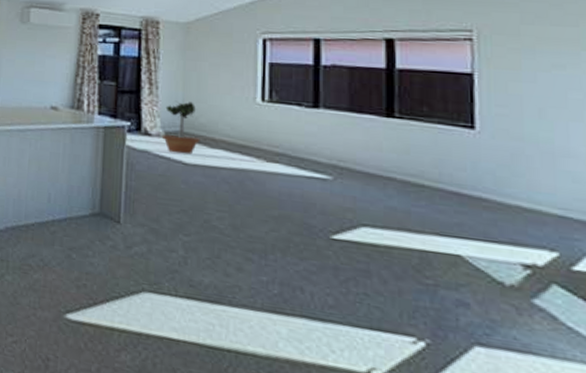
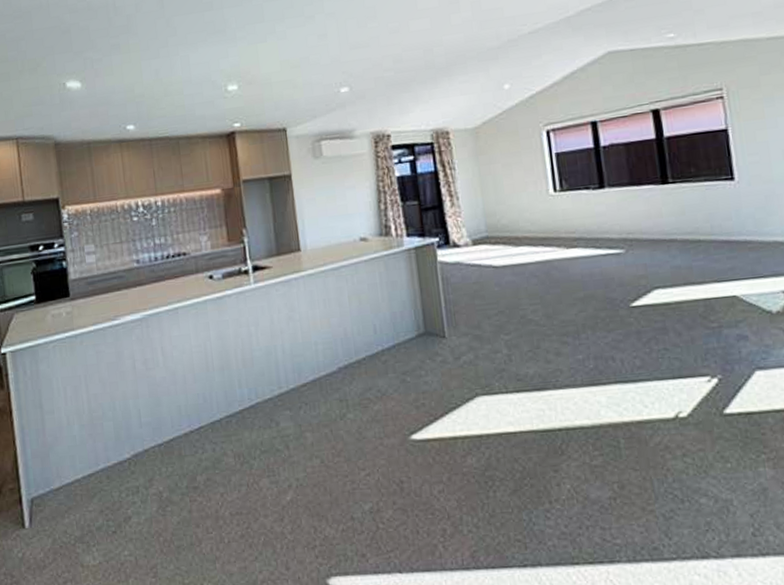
potted tree: present [161,100,200,155] -> none [468,205,505,259]

